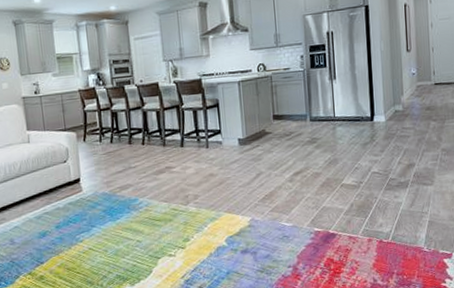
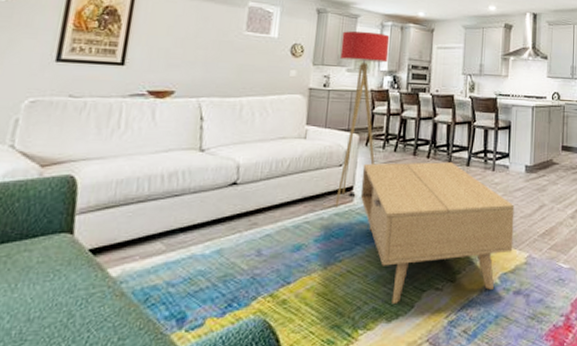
floor lamp: none [41,34,95,198] -> present [335,30,390,208]
coffee table: none [85,145,236,272] -> present [360,162,515,305]

